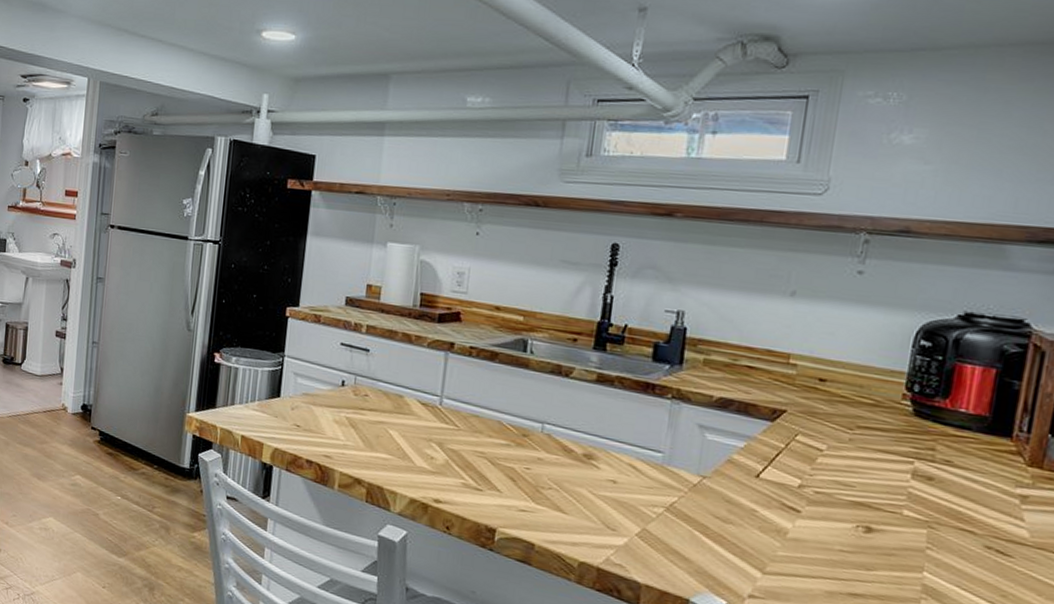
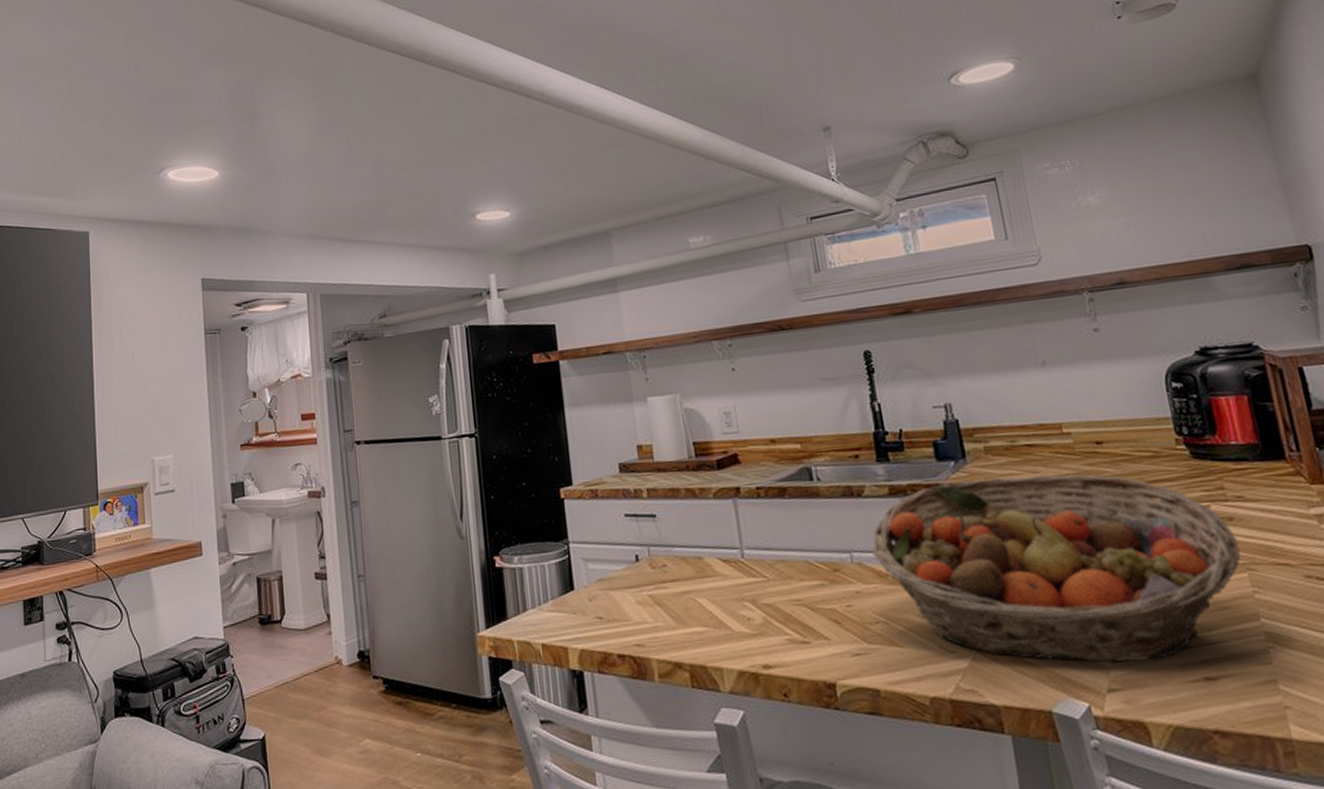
fruit basket: none [564,382,930,583] -> present [872,474,1241,663]

